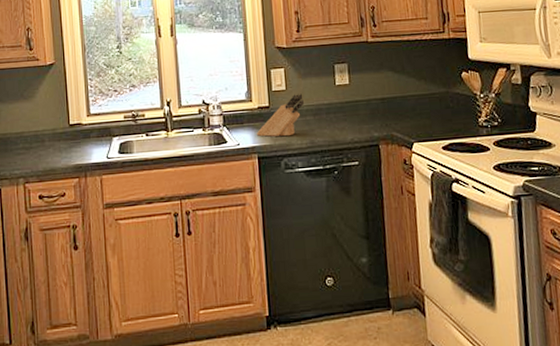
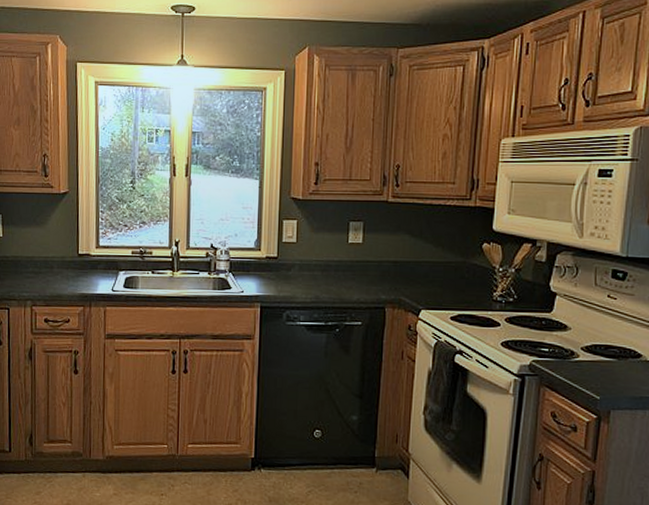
knife block: present [256,94,304,137] -> none [261,248,313,289]

